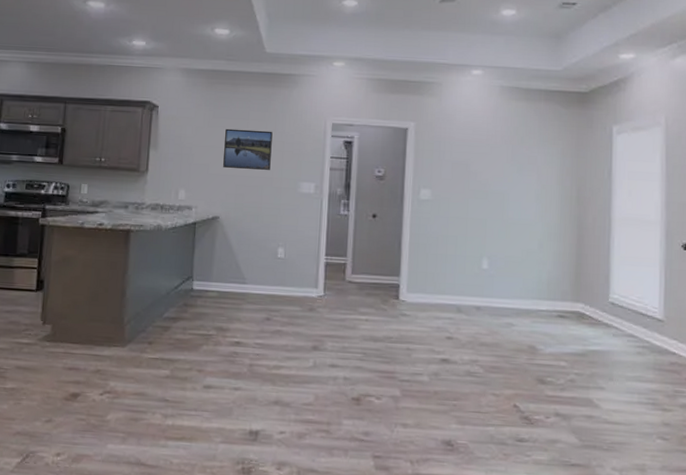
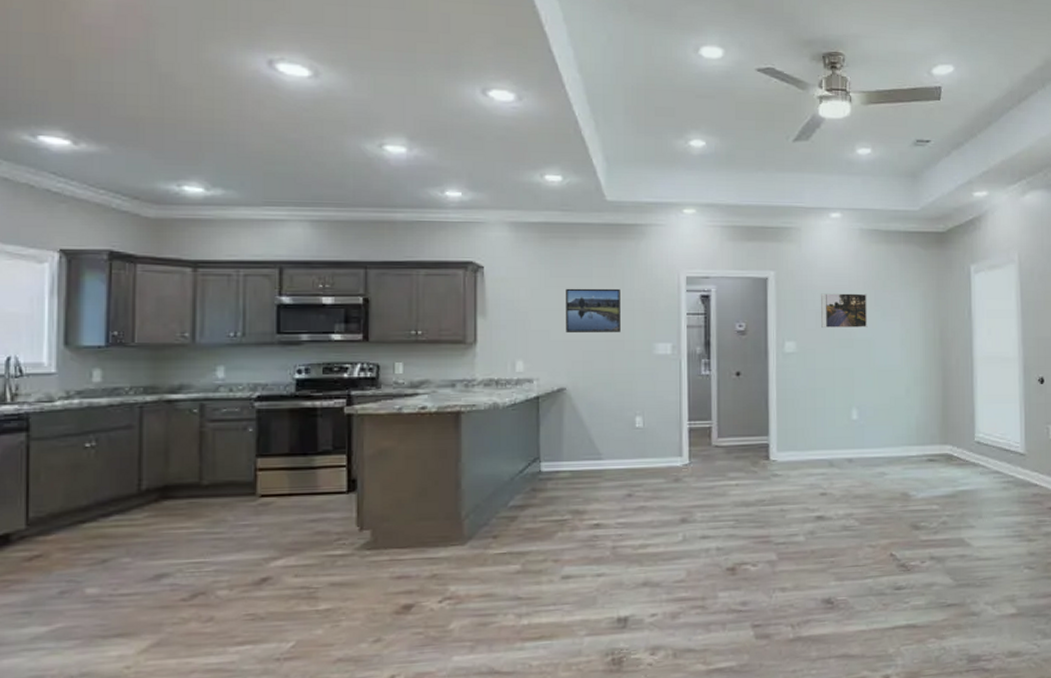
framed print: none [457,145,504,181] -> present [821,293,868,328]

